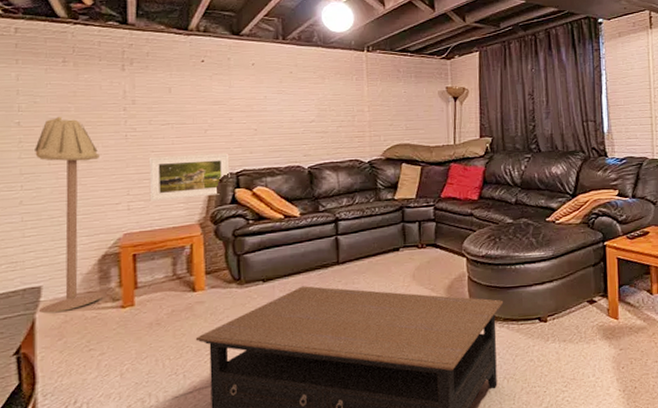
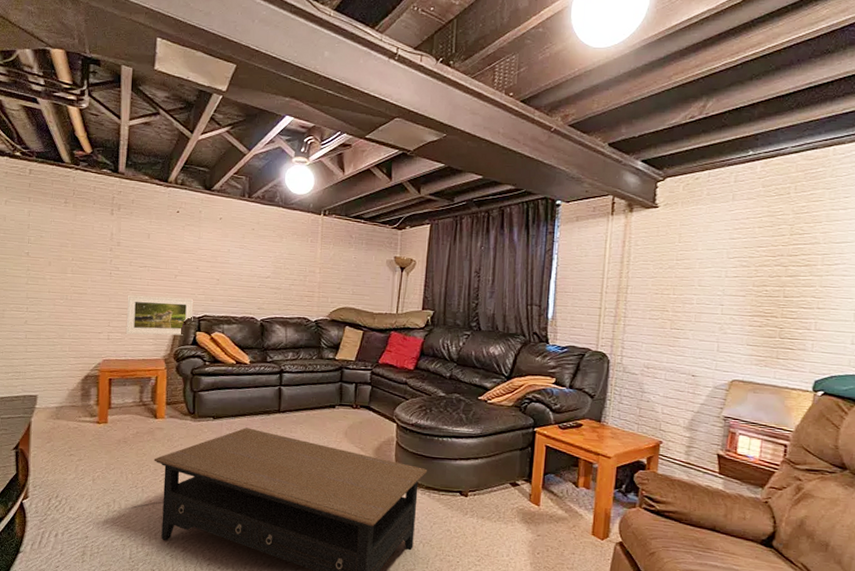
floor lamp: present [35,116,103,314] -> none [34,250,89,420]

